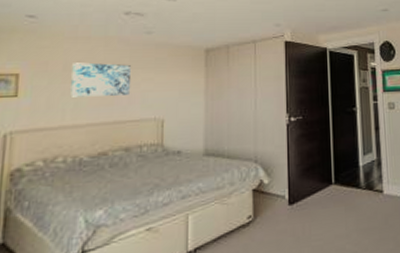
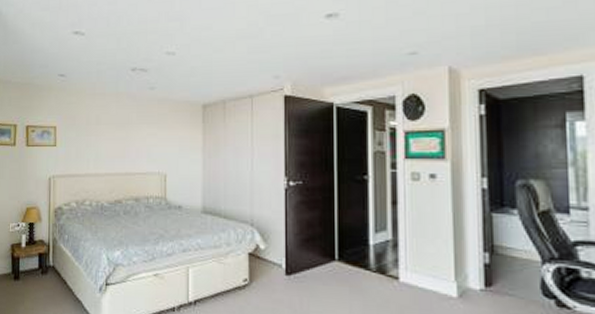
wall art: present [70,62,132,98] -> none [92,117,139,149]

